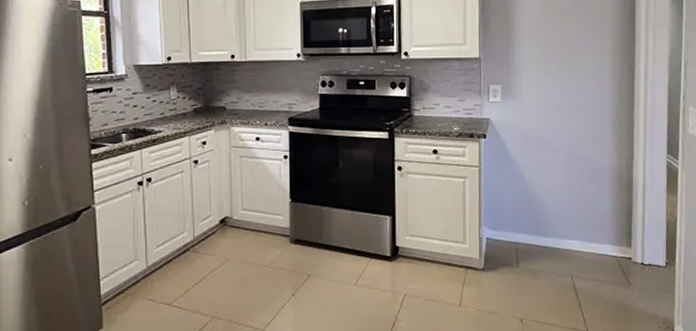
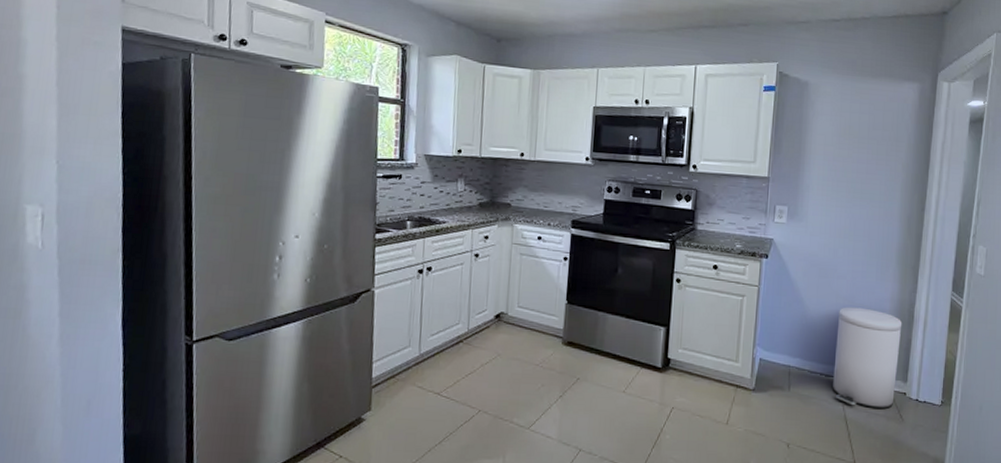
pedal bin: none [559,178,622,277] -> present [832,307,902,410]

